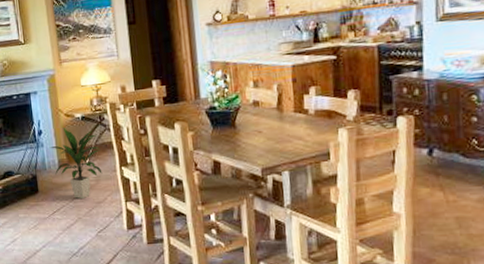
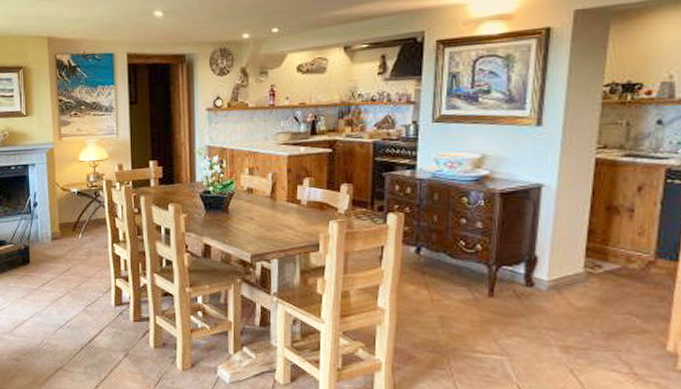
indoor plant: present [49,128,103,199] -> none [43,201,94,272]

